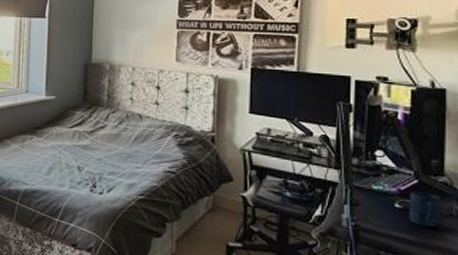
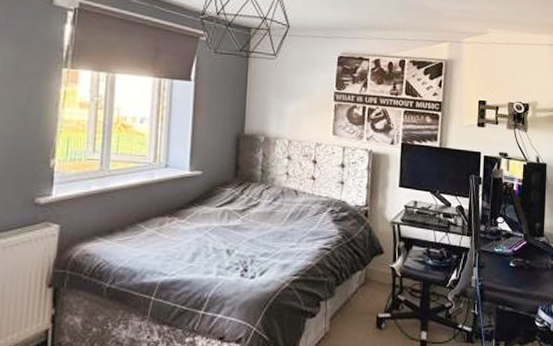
mug: present [409,191,441,227] -> none [520,251,541,280]

